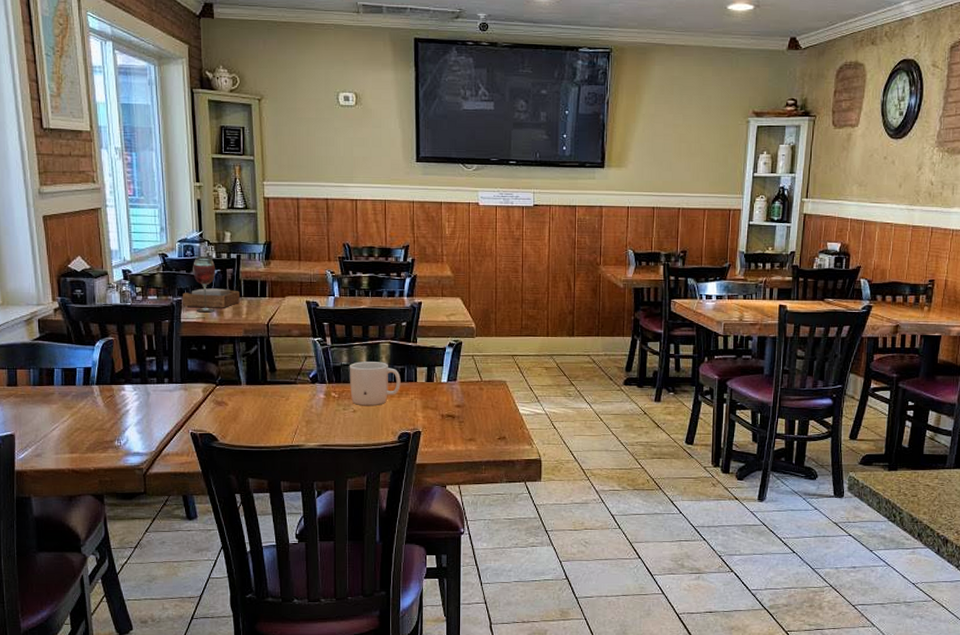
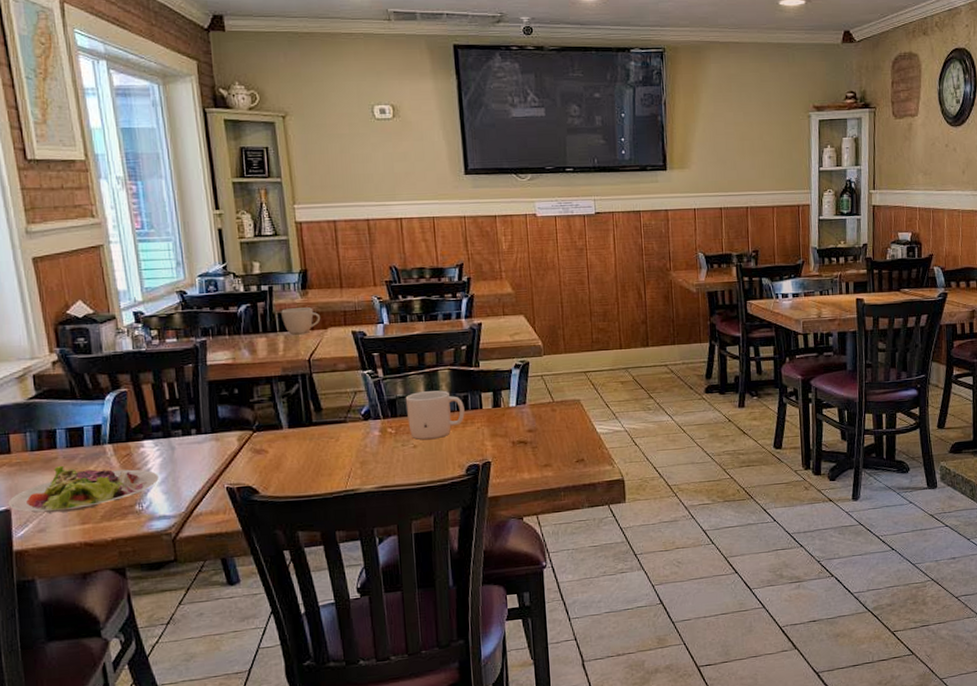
salad plate: none [12,400,135,441] -> present [7,465,159,513]
napkin holder: present [183,288,240,308] -> none [207,324,275,348]
wineglass: present [193,256,216,313] -> none [217,290,247,353]
cup: none [246,276,280,301] -> present [281,307,321,335]

